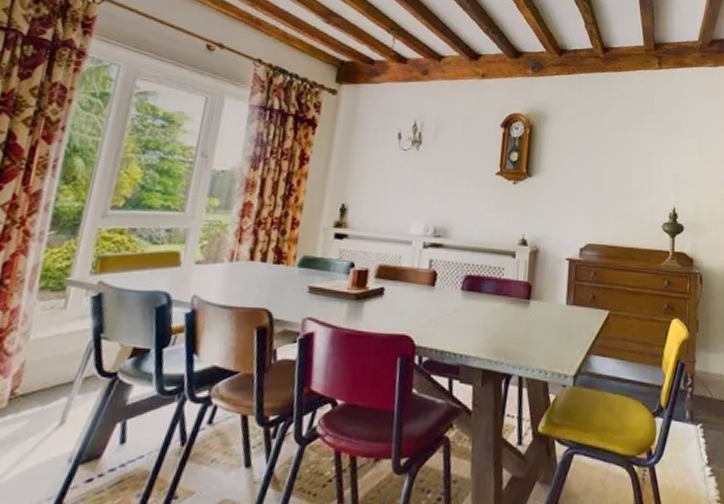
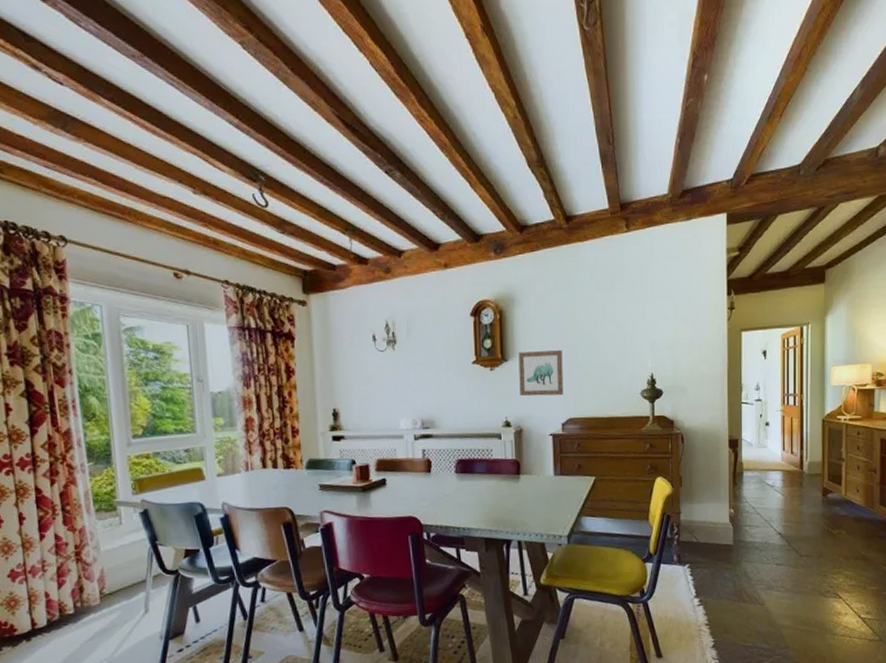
wall art: none [540,169,588,219] -> present [518,350,564,397]

